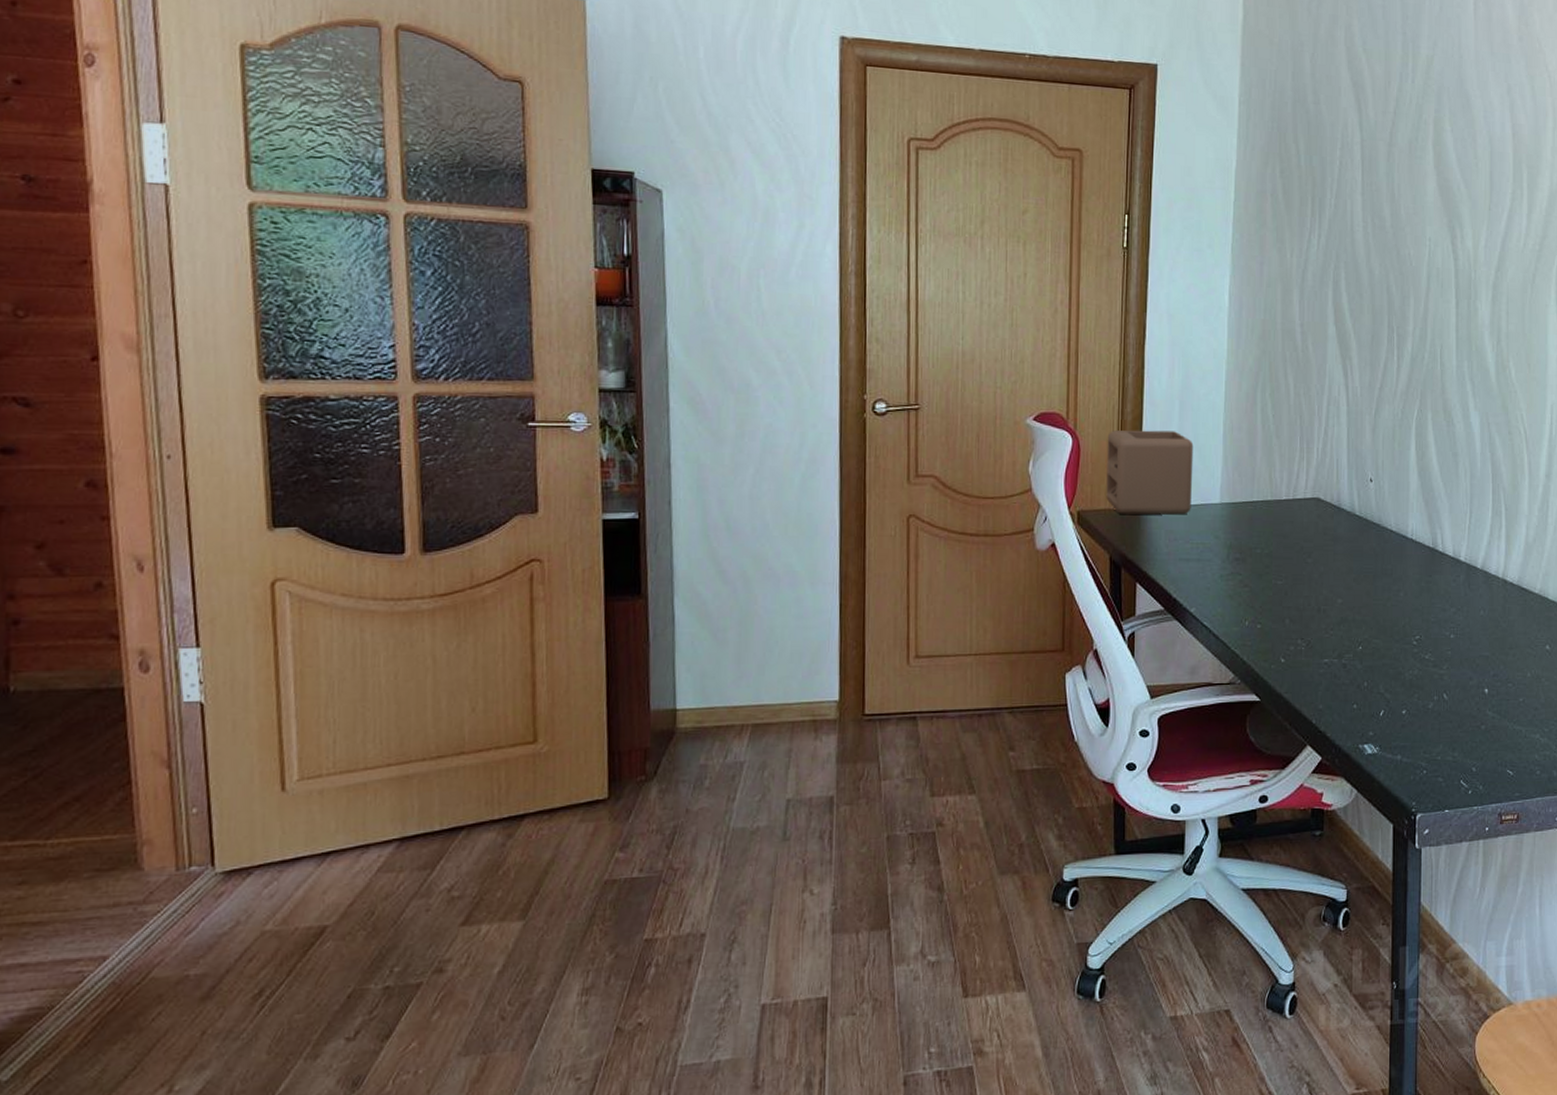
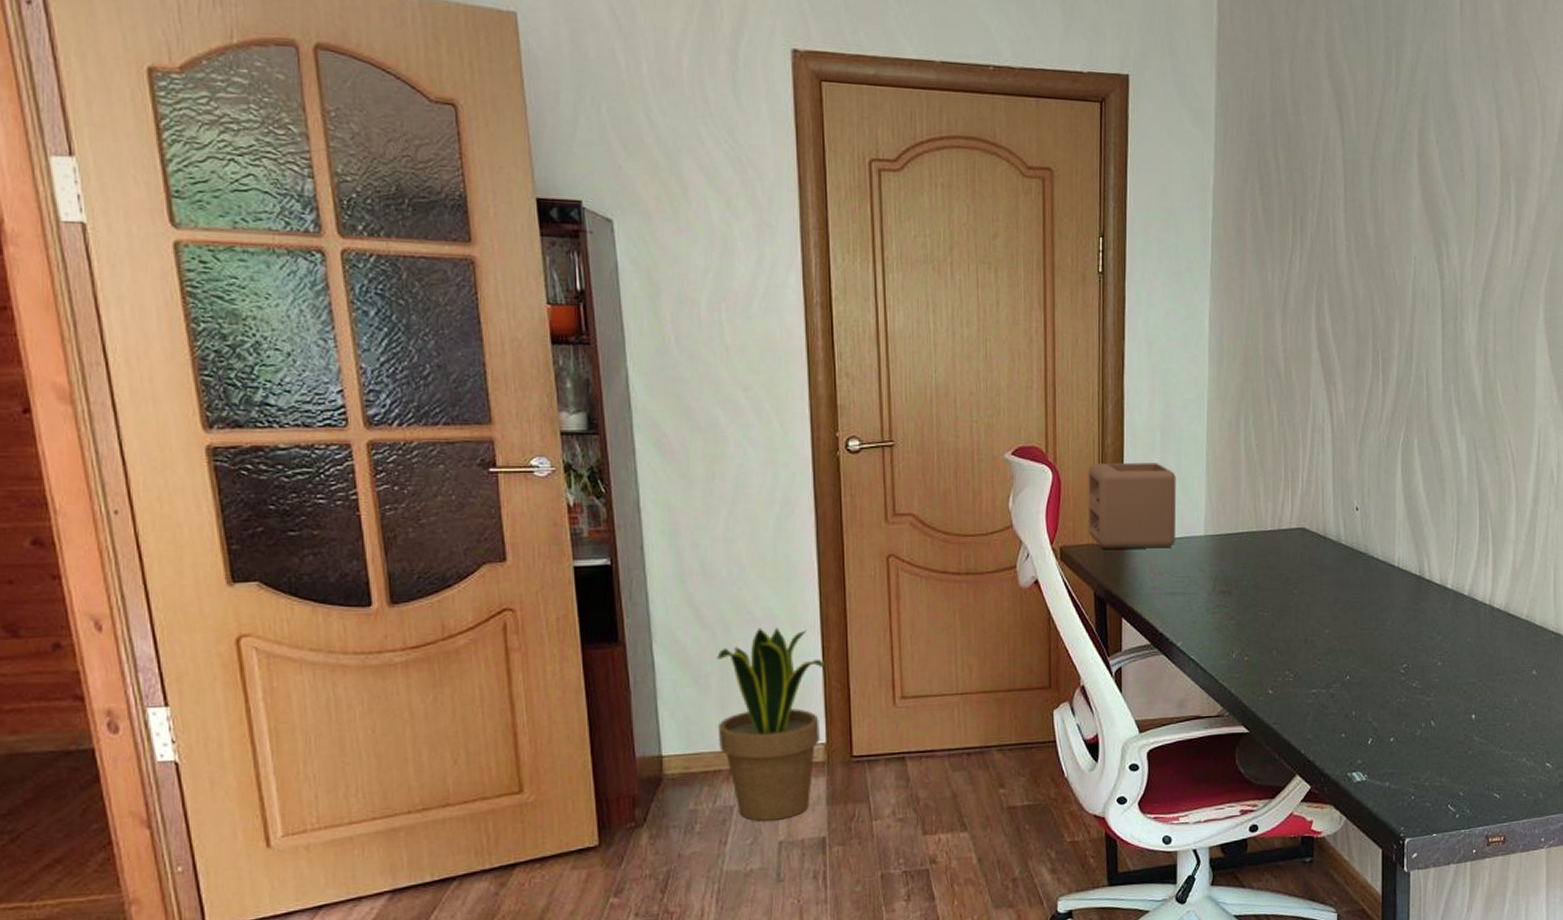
potted plant: none [733,584,842,778] -> present [717,627,826,821]

